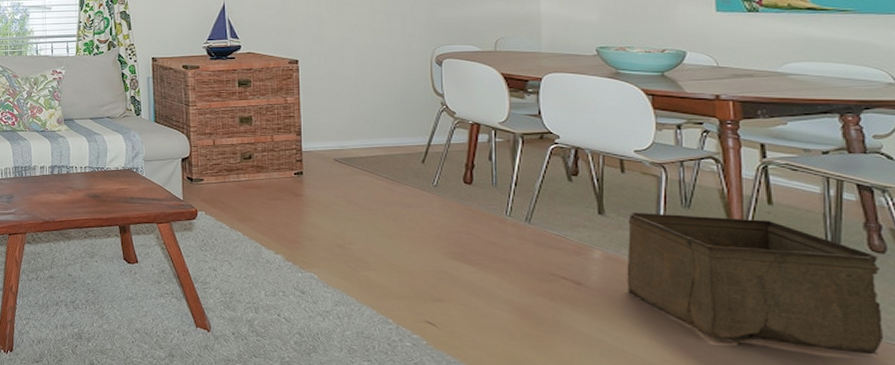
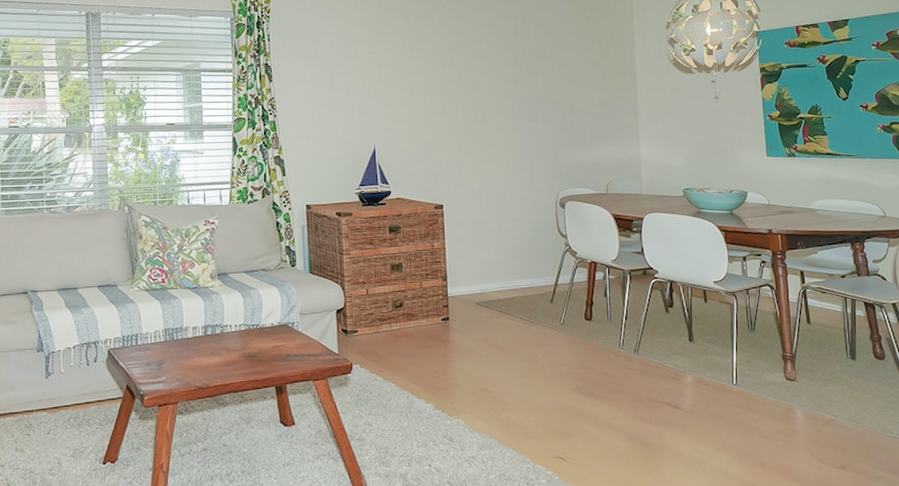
storage bin: present [627,212,883,356] -> none [711,337,886,449]

